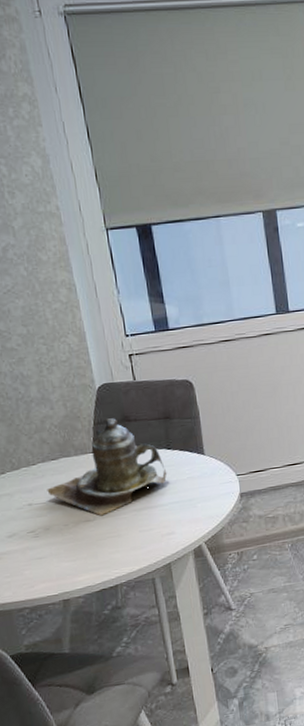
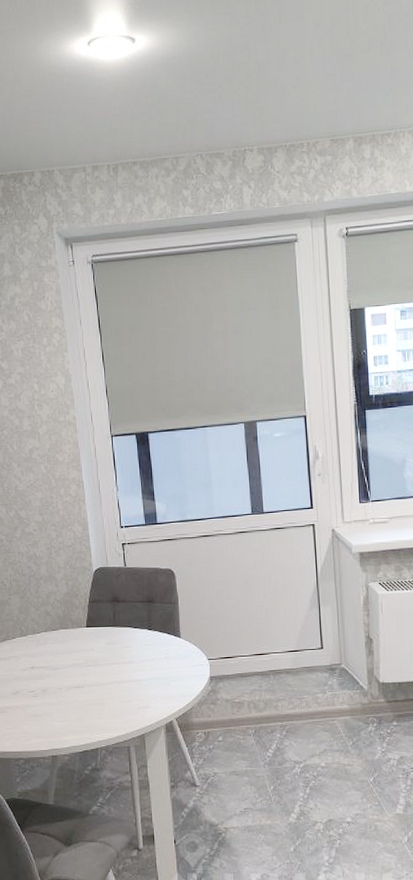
teapot: present [47,418,167,516] -> none [47,598,147,684]

